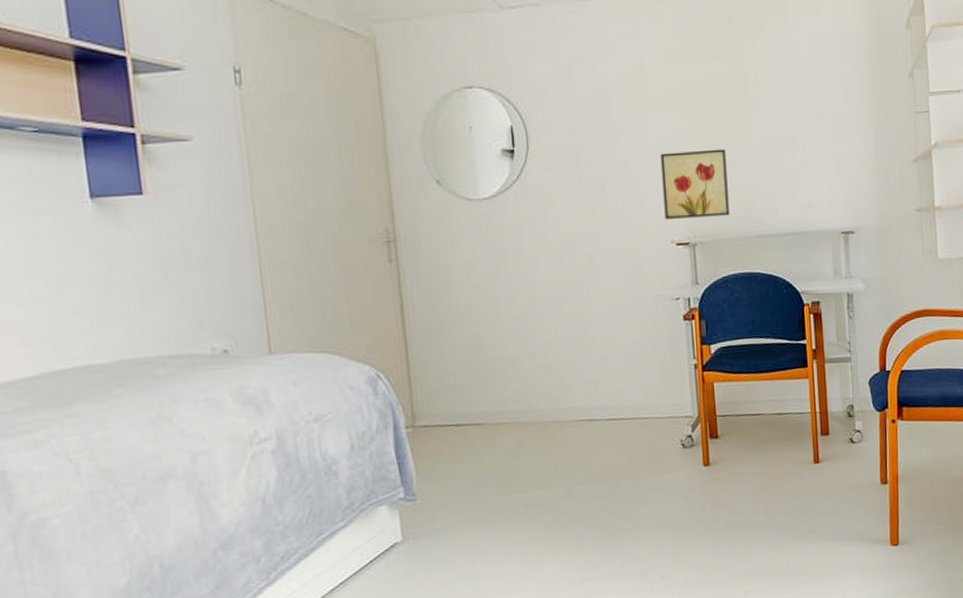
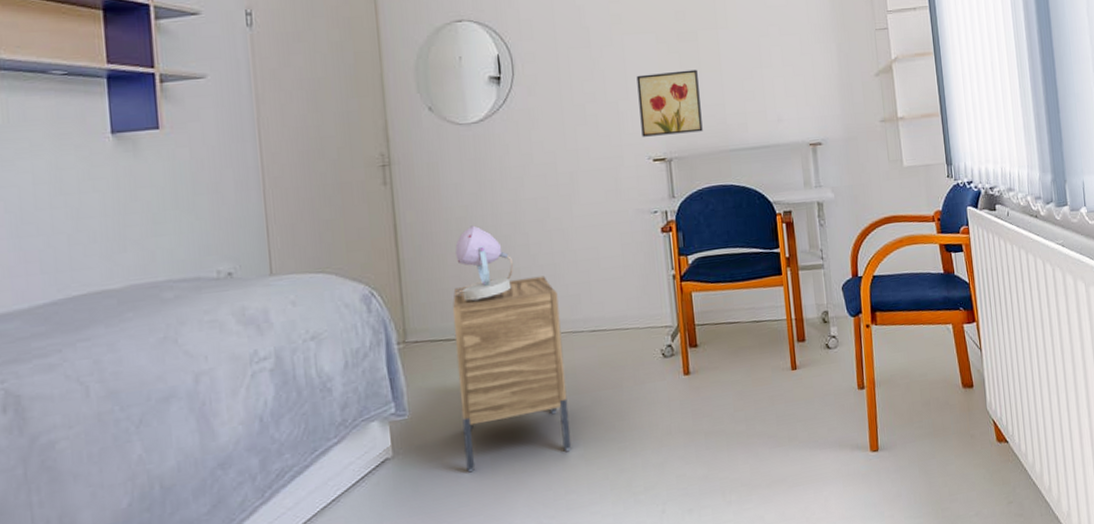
nightstand: none [463,361,587,558] -> present [452,275,572,473]
table lamp: none [466,307,528,386] -> present [455,225,514,301]

